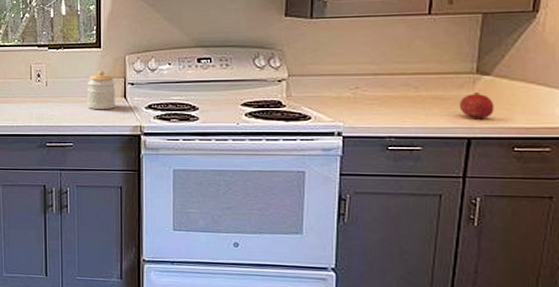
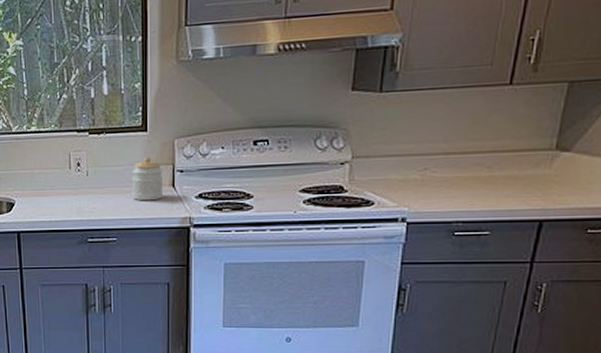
fruit: present [459,93,494,118] -> none [533,171,572,199]

